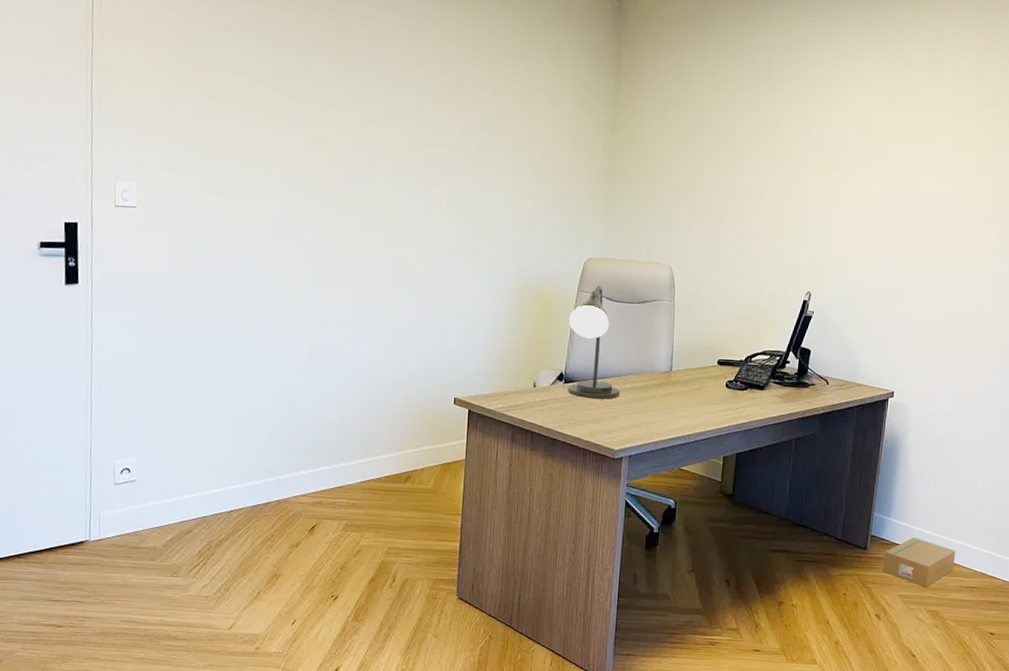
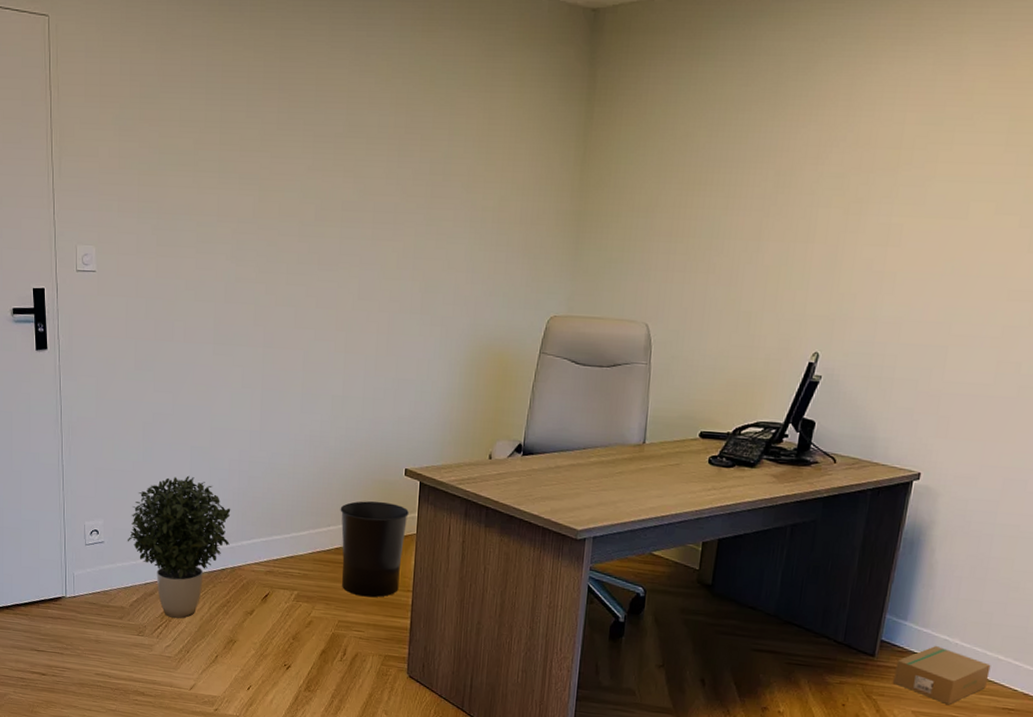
potted plant: none [162,409,277,556] -> present [127,475,231,619]
waste bin: none [390,429,458,523] -> present [340,501,409,598]
desk lamp: present [567,284,620,399] -> none [526,345,585,474]

